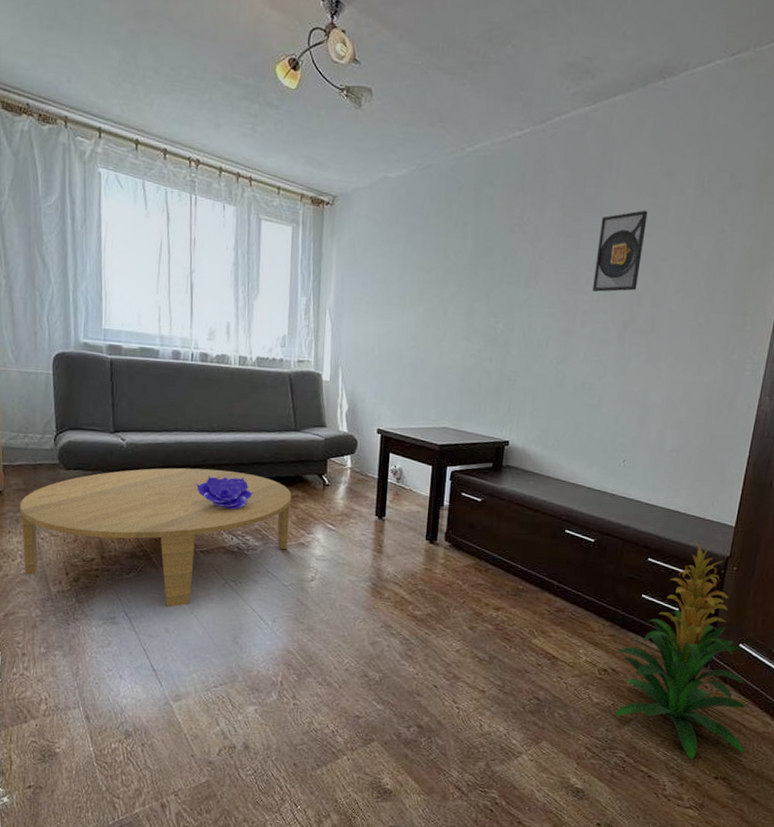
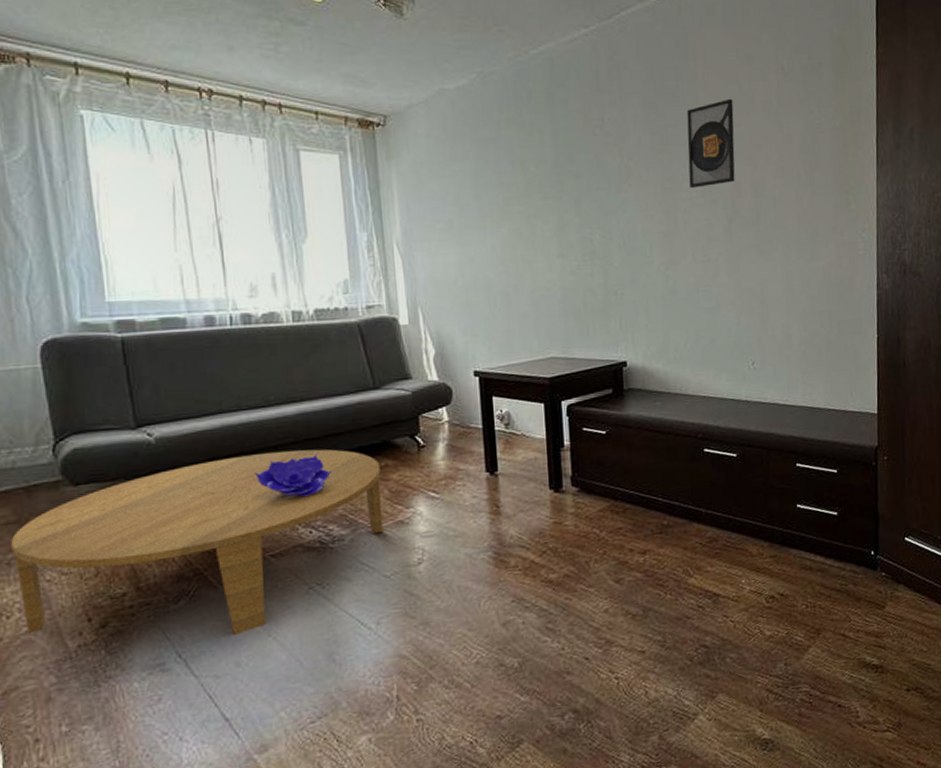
indoor plant: present [615,538,748,760] -> none [782,433,931,677]

